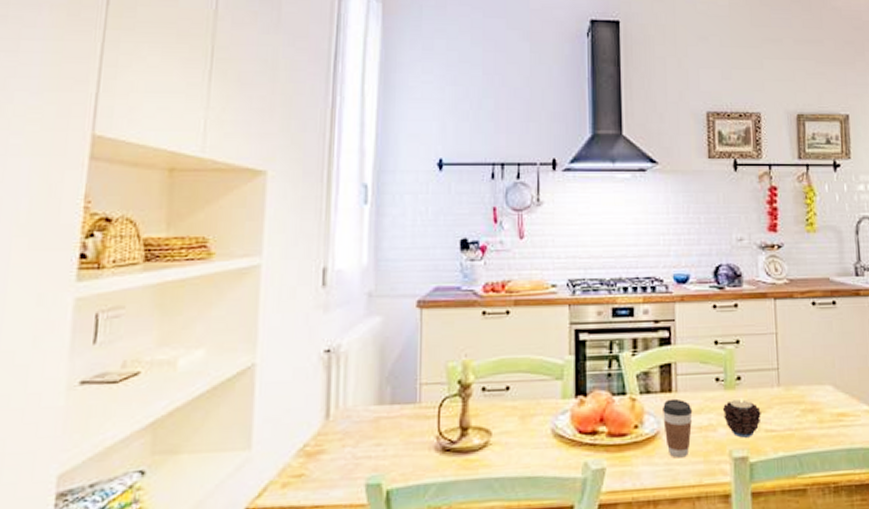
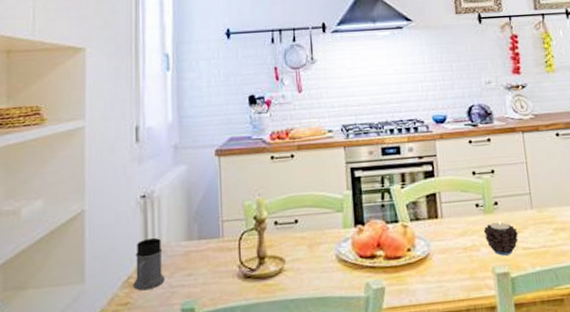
mug: none [310,399,348,461] -> present [133,237,165,291]
coffee cup: present [663,398,693,458] -> none [431,223,458,276]

